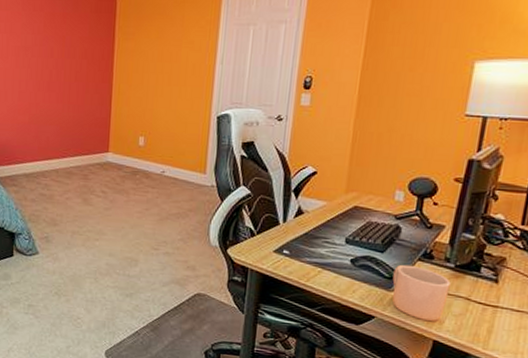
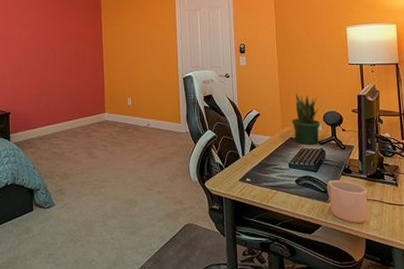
planter: none [360,148,408,220] -> present [291,93,321,146]

